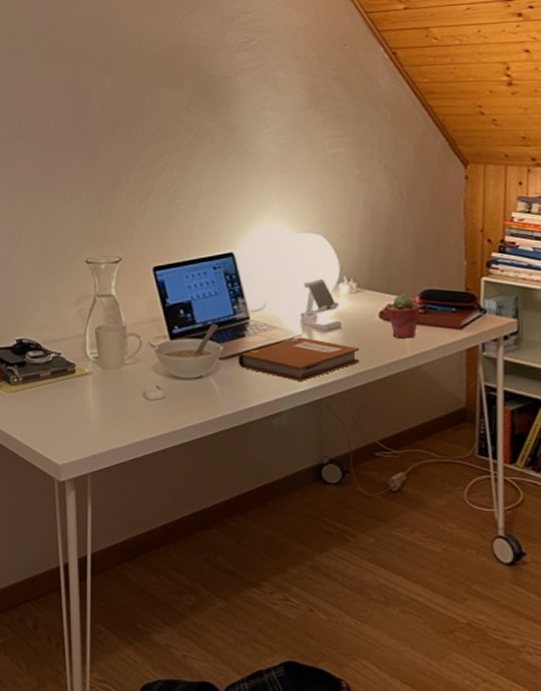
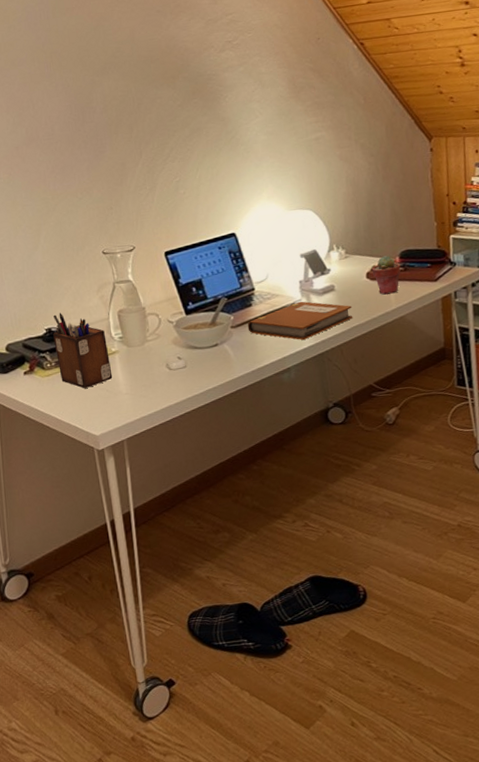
desk organizer: none [24,323,83,410] -> present [53,313,113,388]

